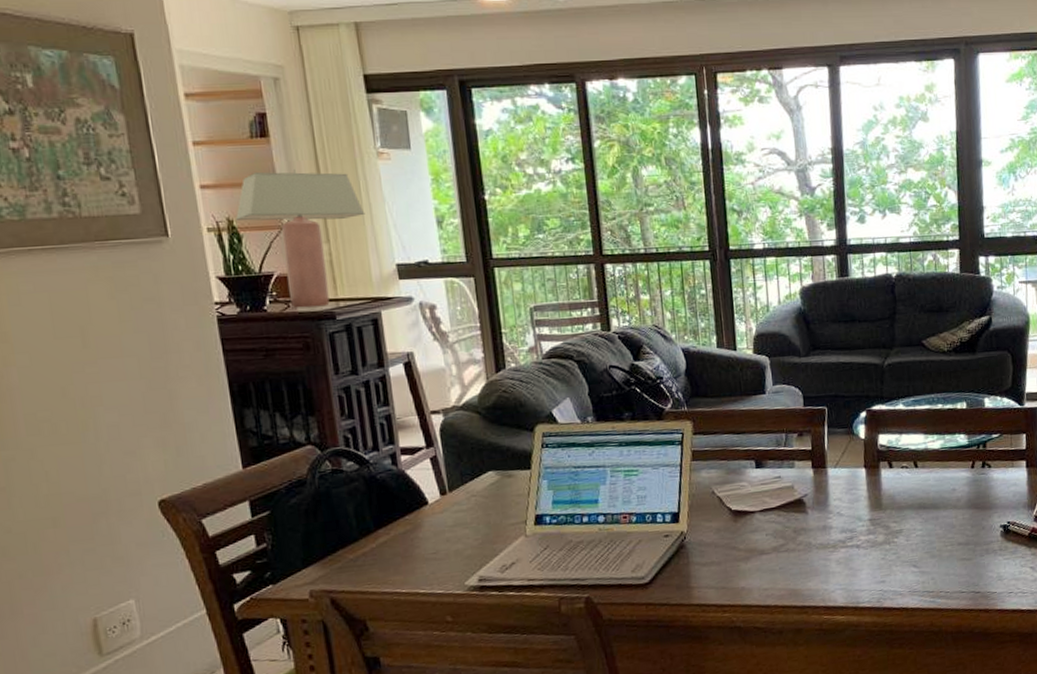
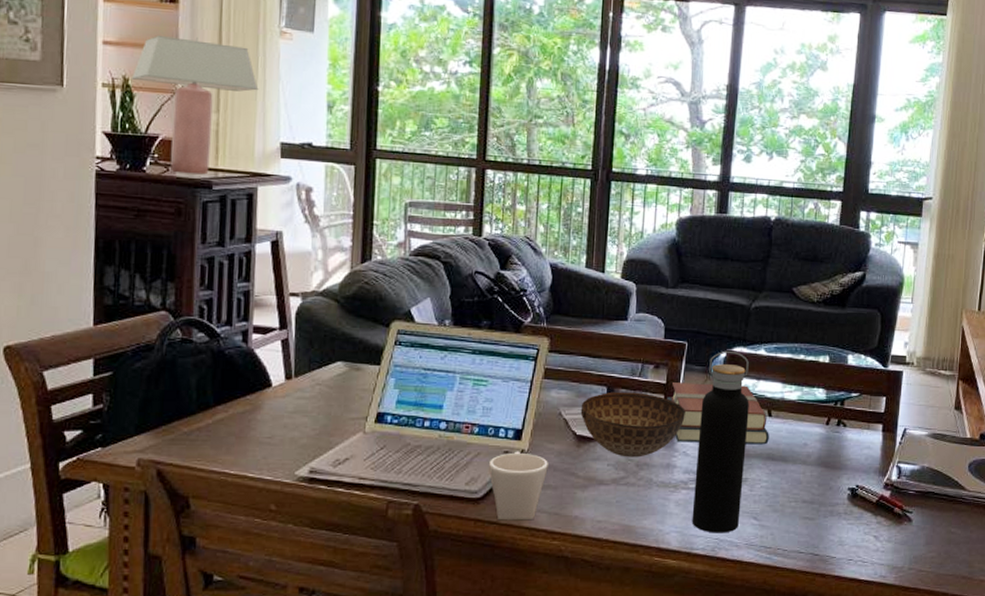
mug: none [650,533,710,602] -> present [488,451,549,521]
bowl: none [732,461,835,526] -> present [580,391,685,458]
books: none [814,441,918,504] -> present [667,382,769,445]
water bottle: none [848,409,900,586] -> present [692,350,749,533]

